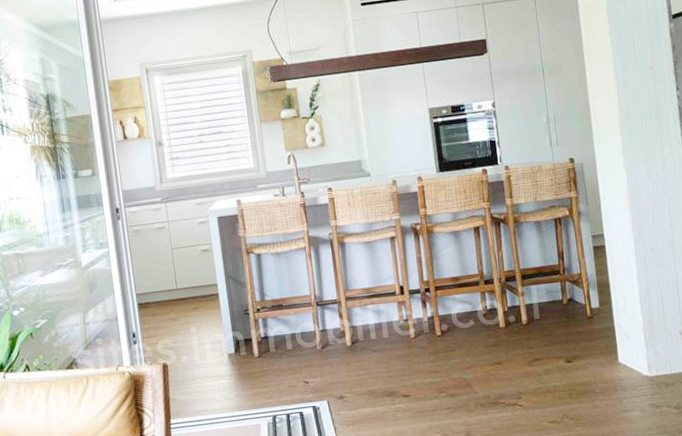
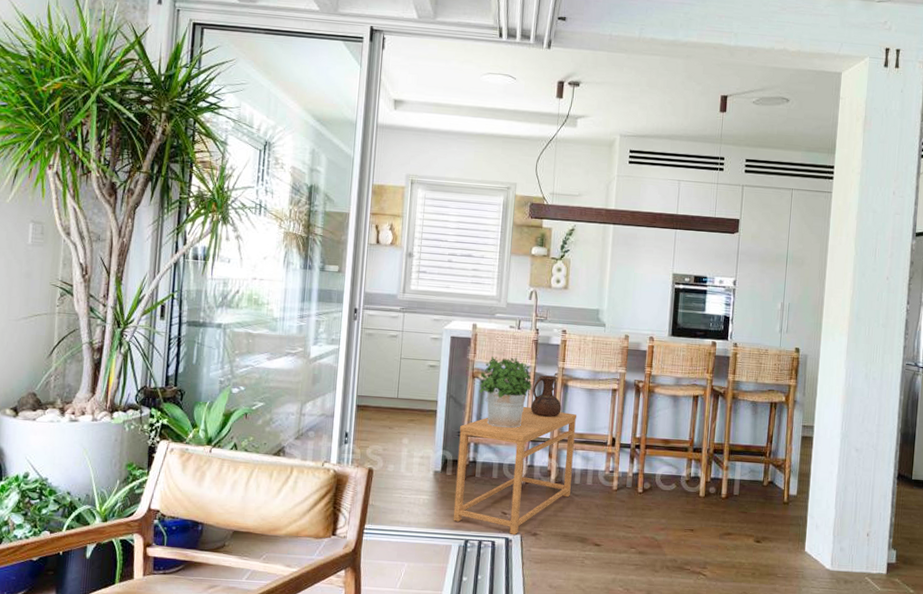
side table: none [245,269,369,402] -> present [453,406,577,534]
potted plant: none [254,225,309,299] -> present [479,355,532,429]
ceramic pitcher: none [309,235,343,279] -> present [530,375,562,417]

